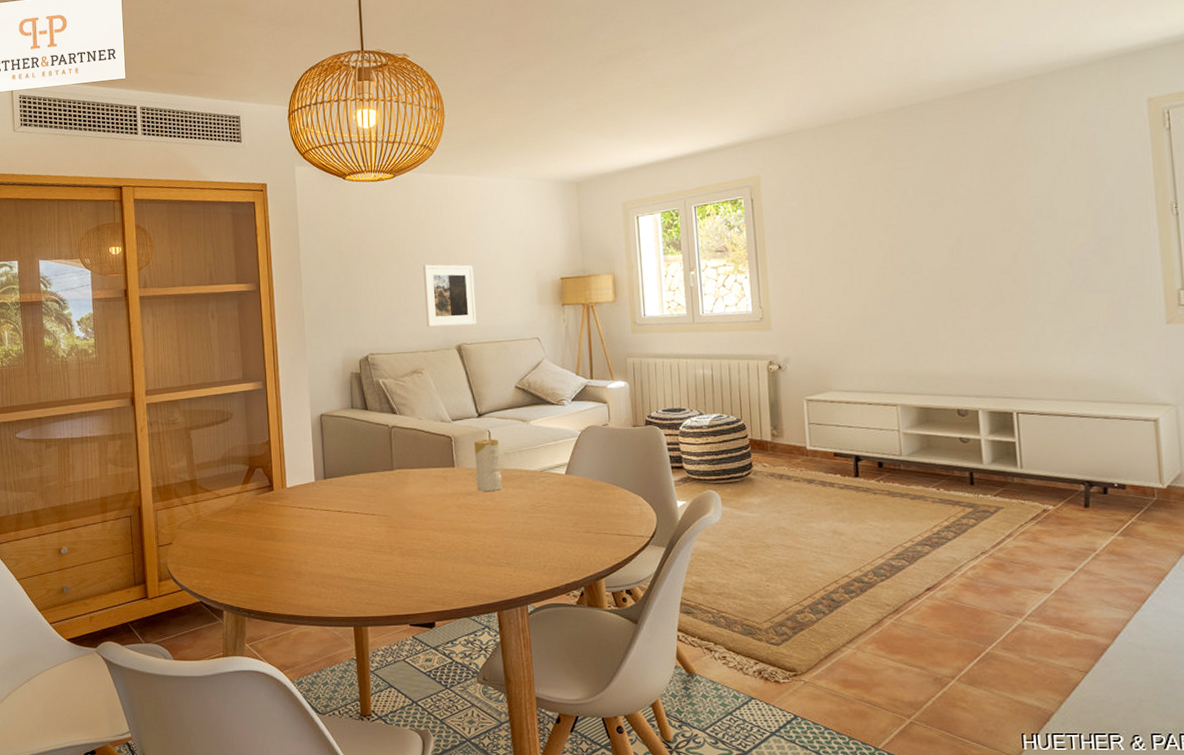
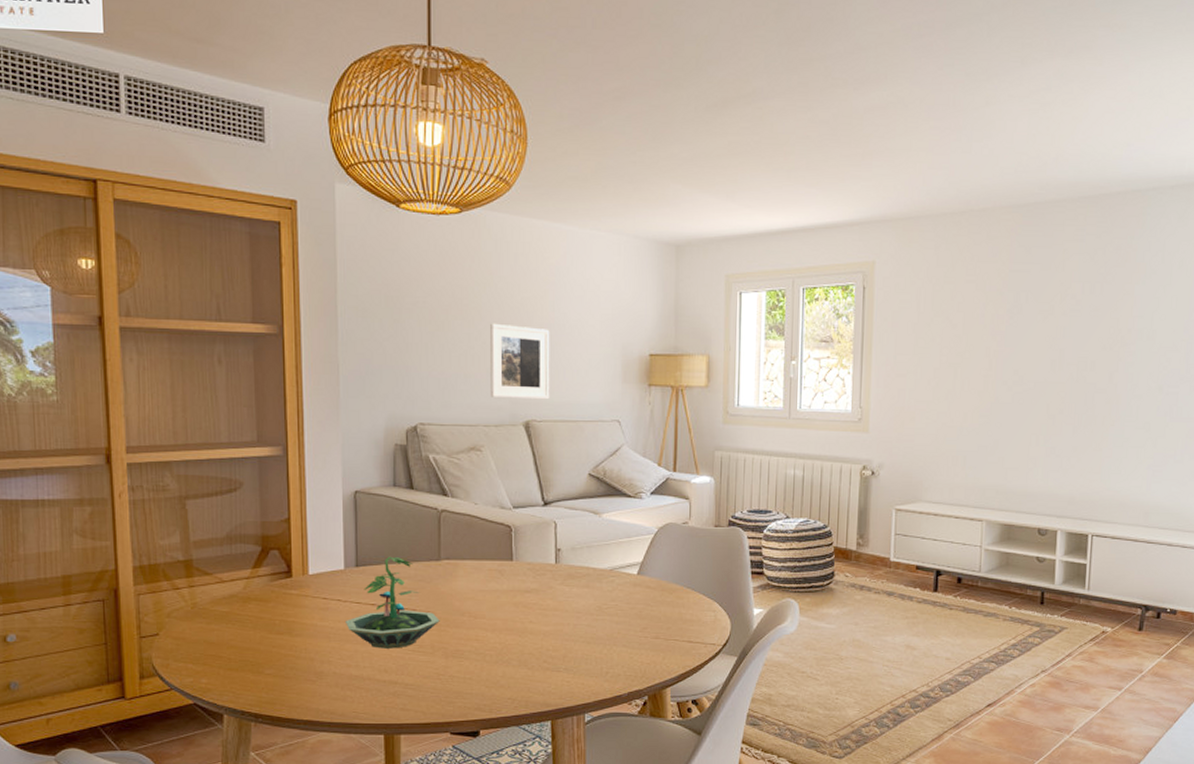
terrarium: none [318,468,396,550] -> present [346,556,440,649]
candle: present [474,438,503,491] -> none [537,530,566,589]

